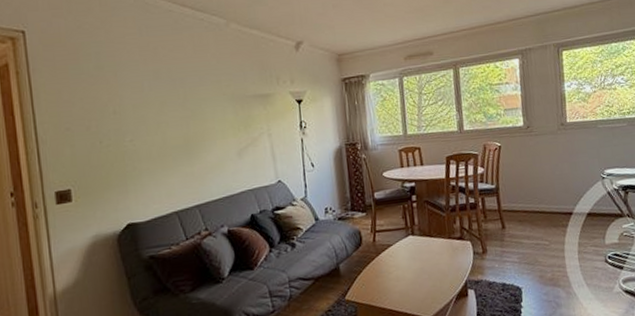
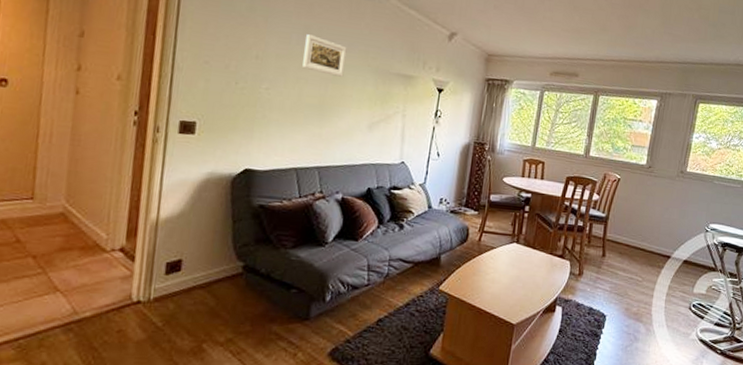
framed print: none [157,78,202,113] -> present [302,34,347,77]

